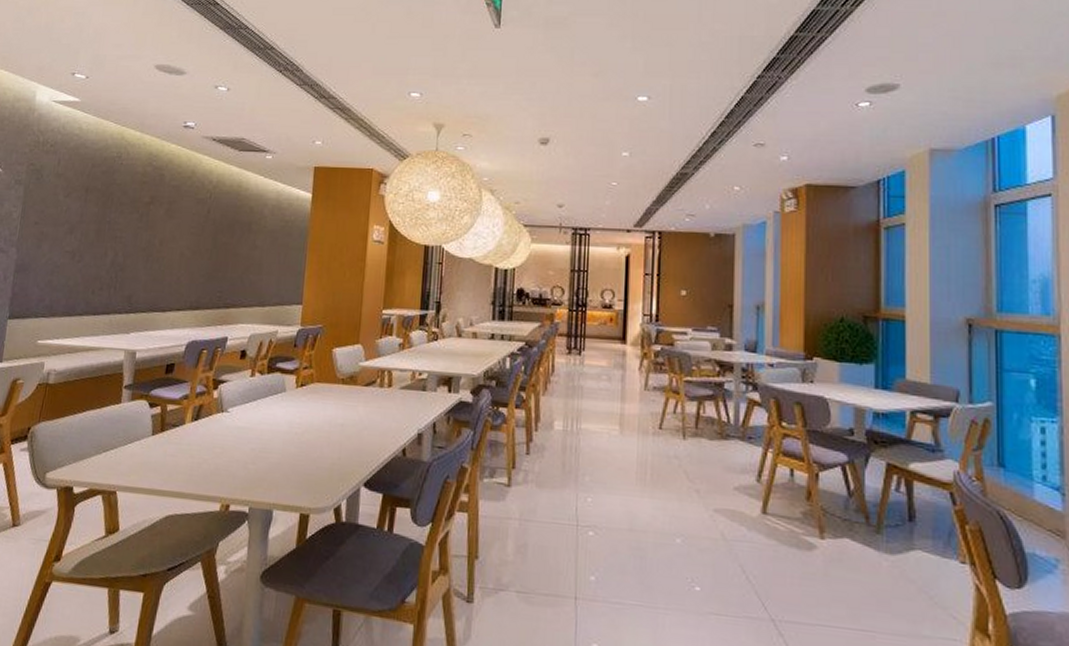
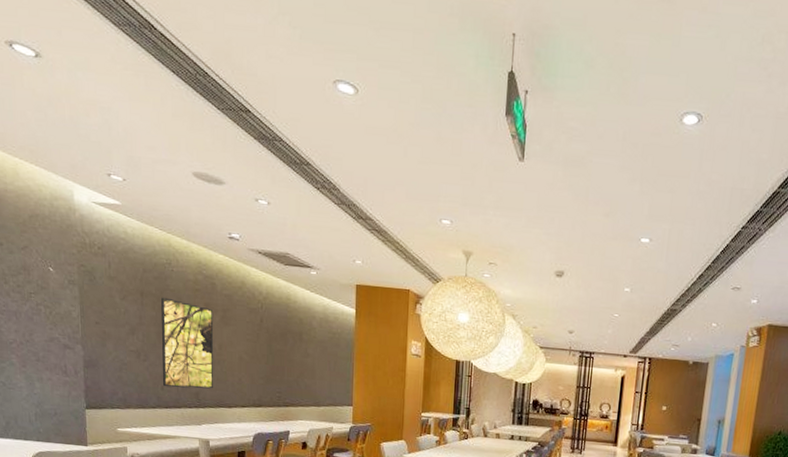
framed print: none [93,192,159,291] -> present [161,297,214,389]

